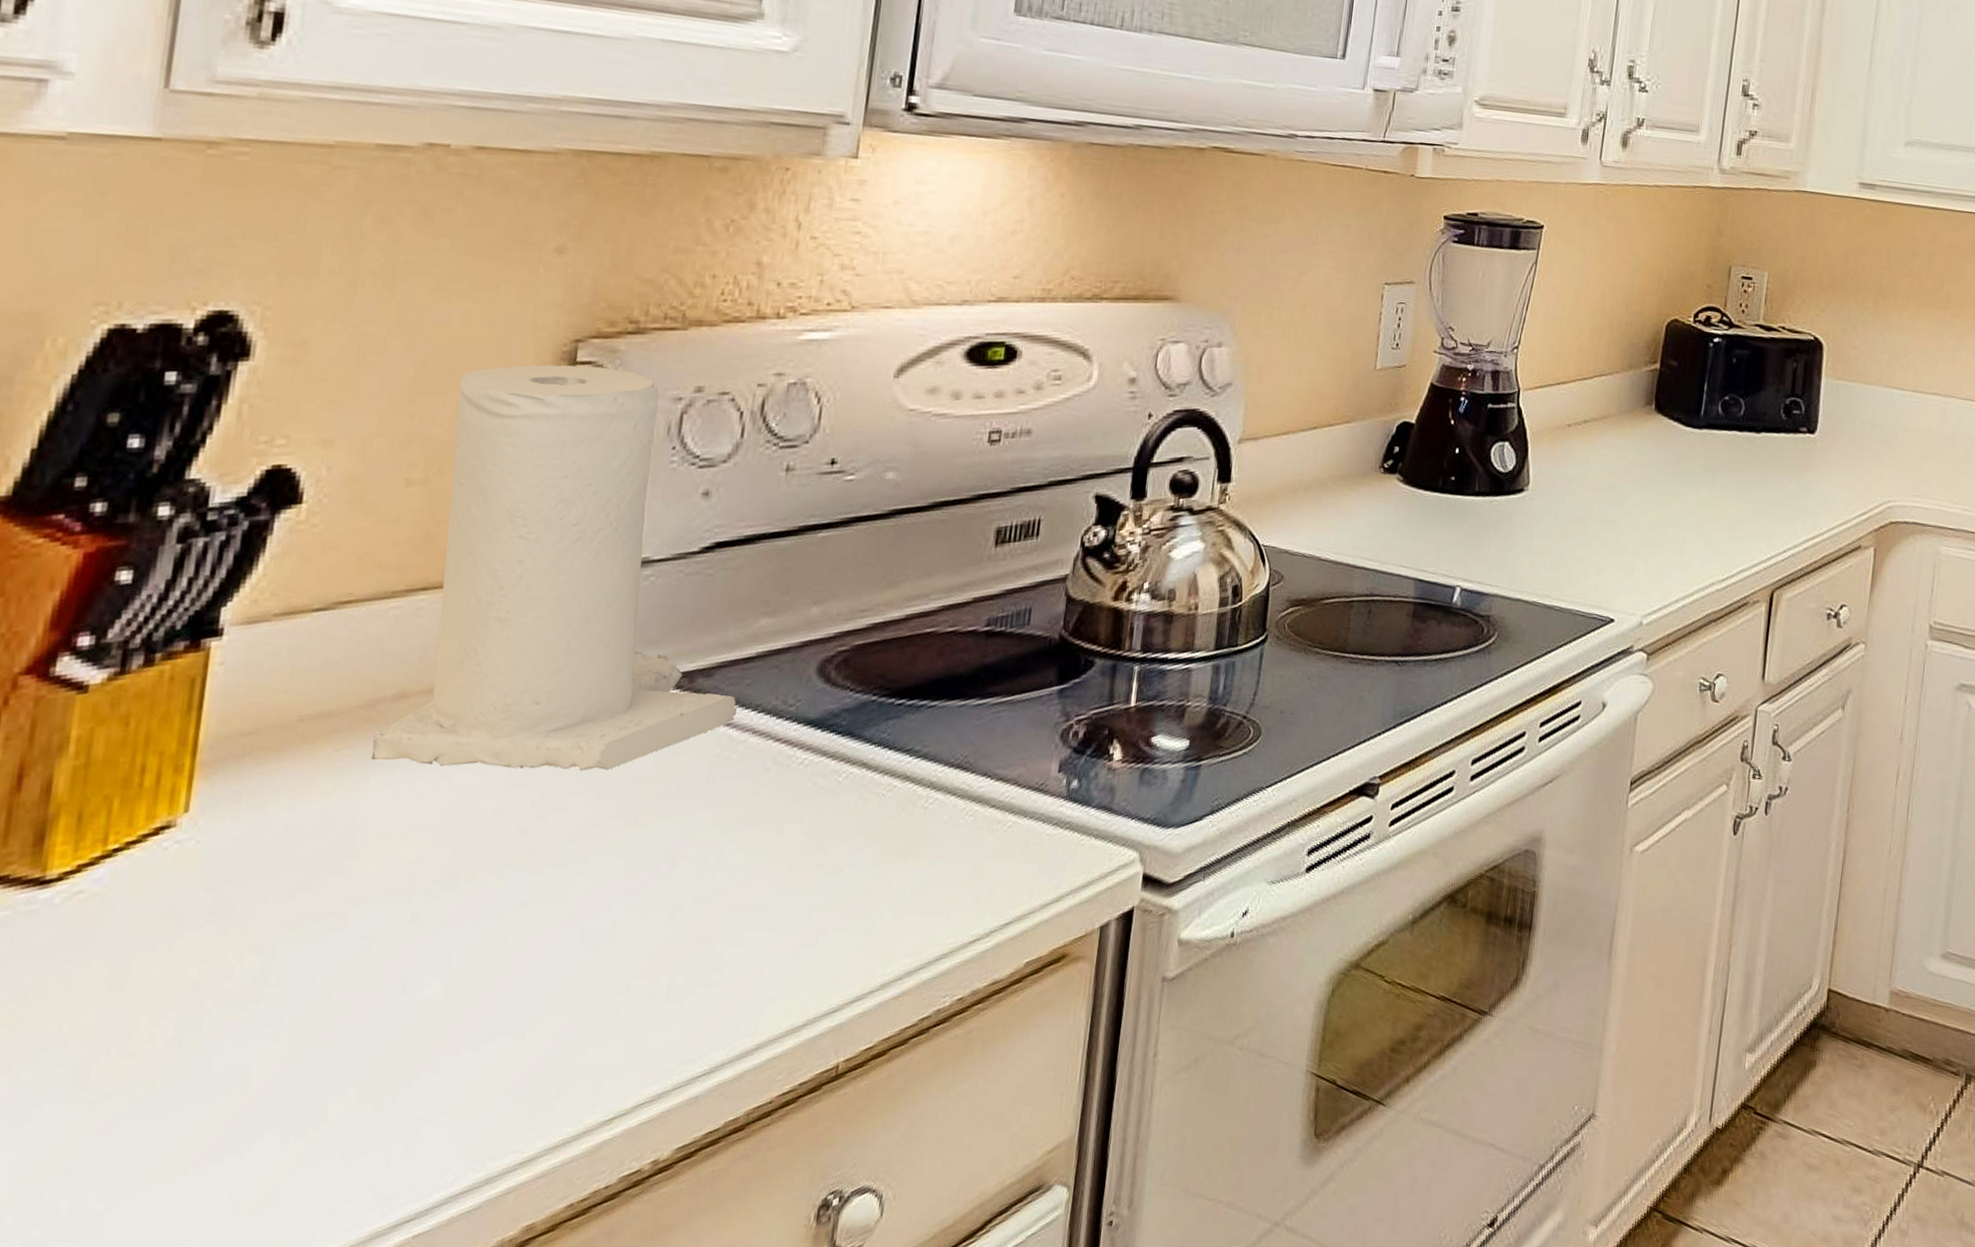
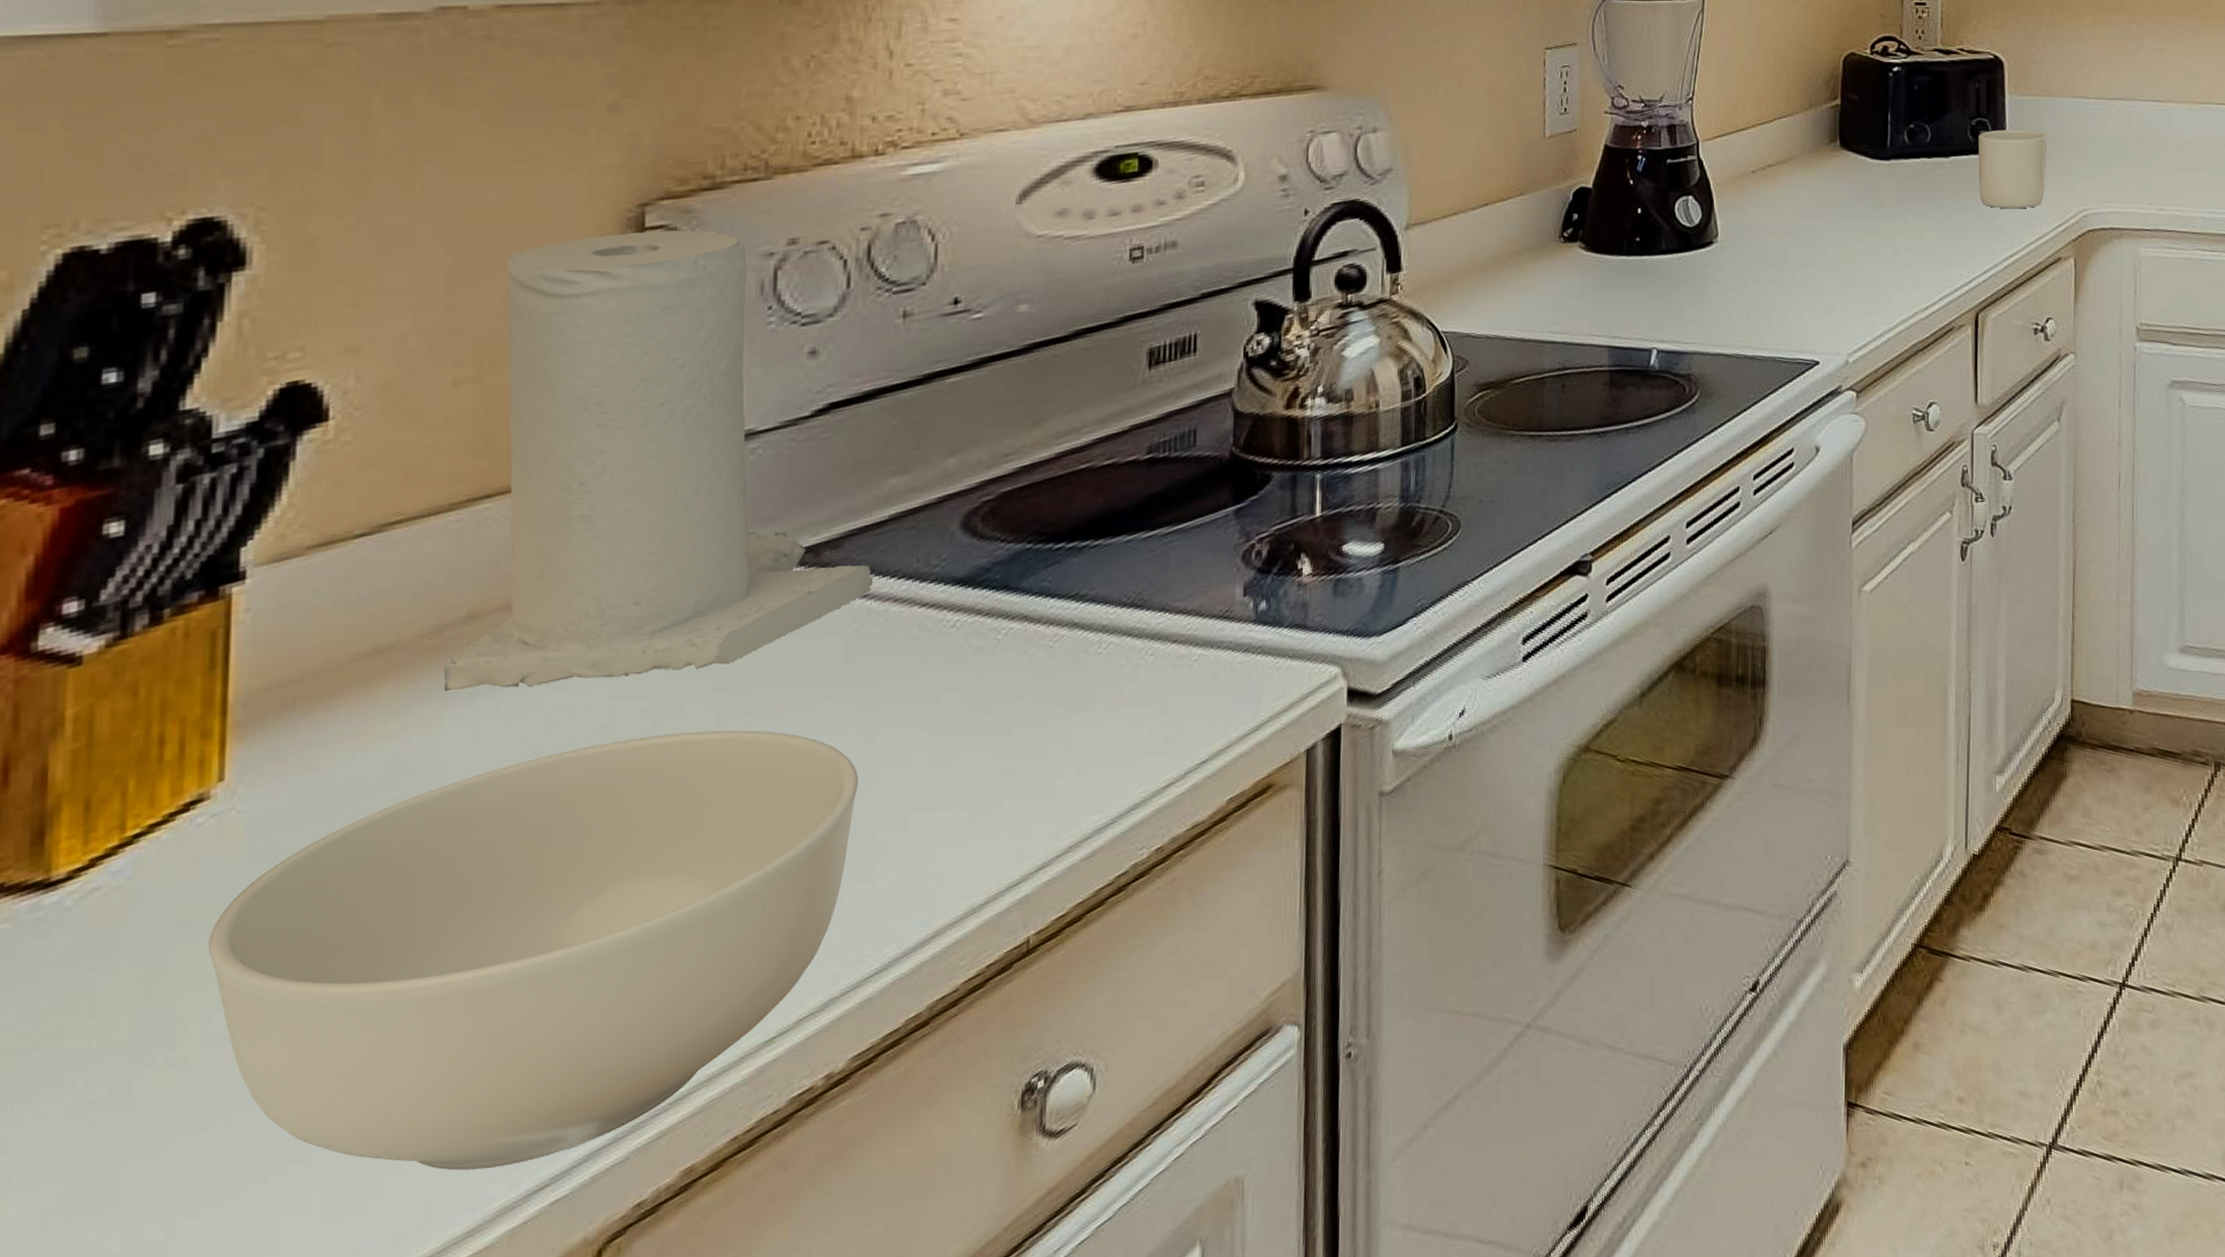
bowl: none [162,826,707,1196] -> present [209,730,859,1170]
mug: none [1786,411,1859,493] -> present [1978,129,2047,209]

